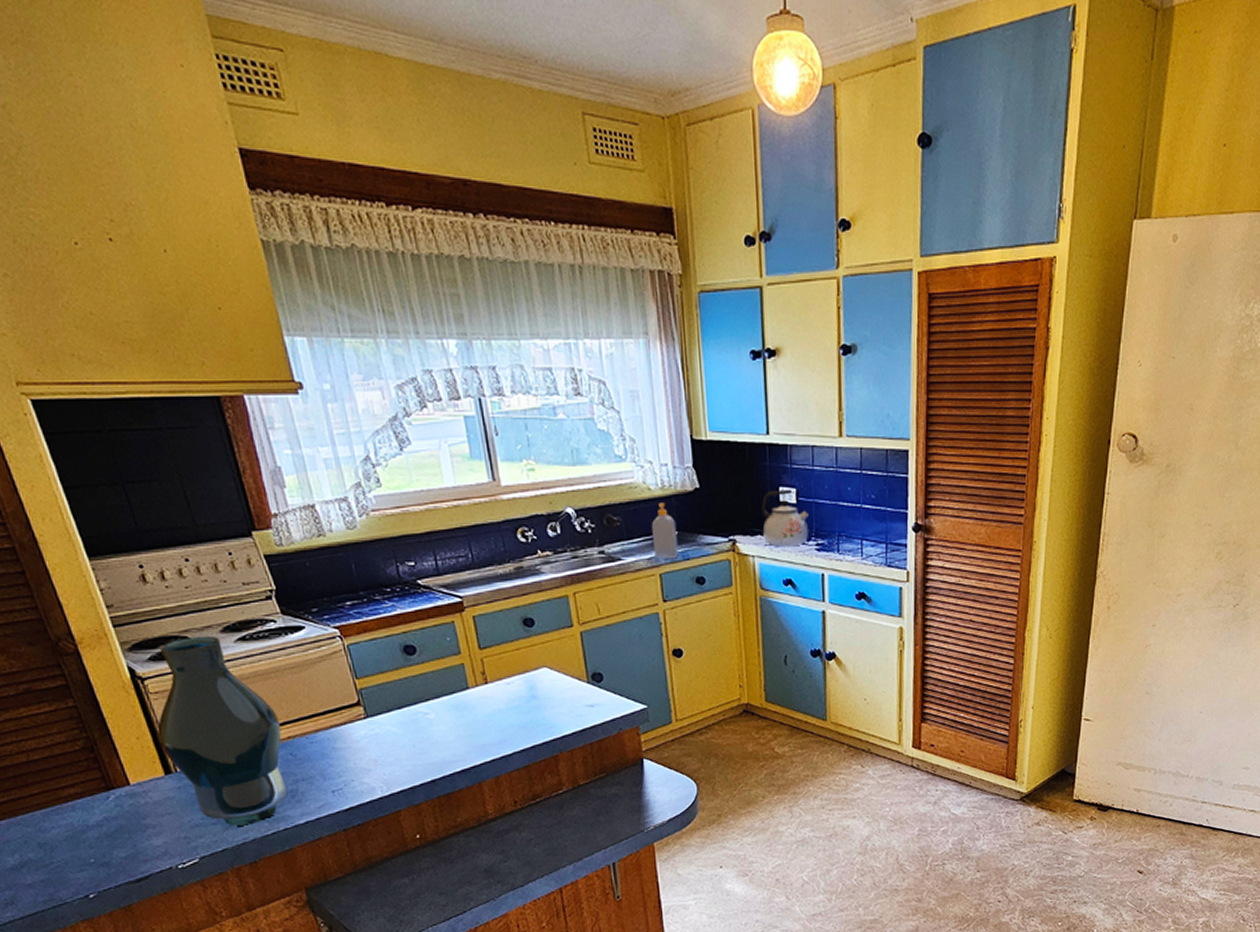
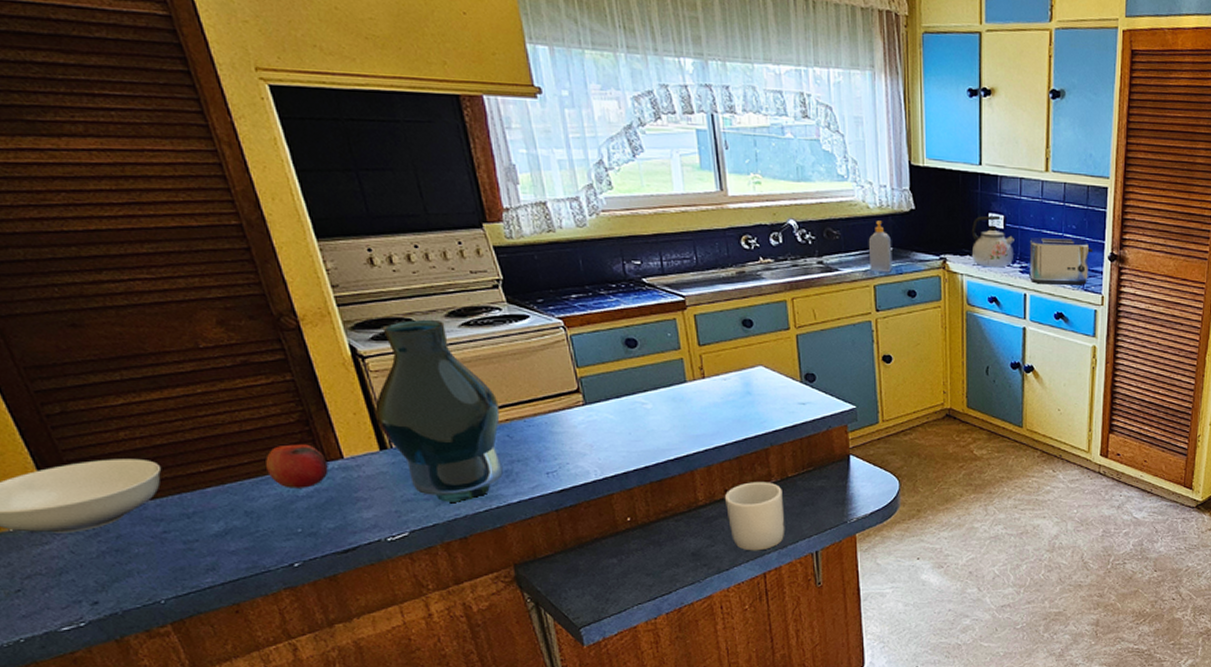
fruit: none [54,772,116,818] -> present [265,444,329,488]
mug: none [514,791,580,866] -> present [724,482,785,551]
toaster: none [825,508,895,564] -> present [1029,236,1092,285]

